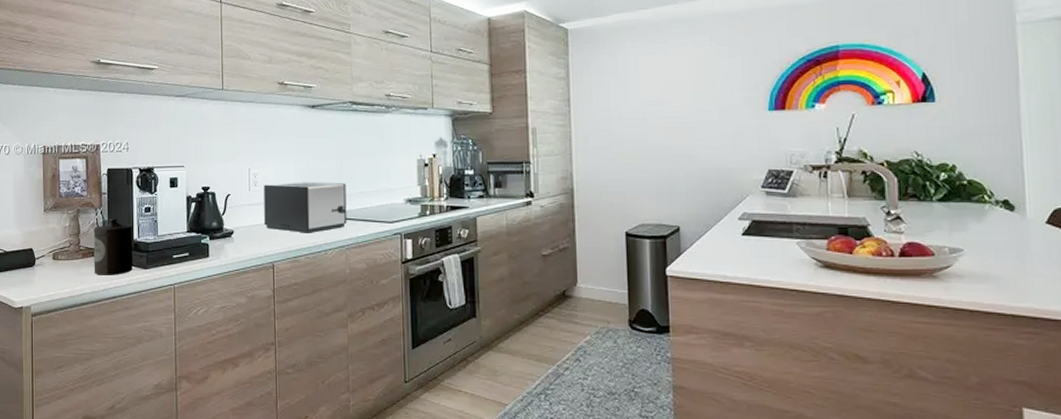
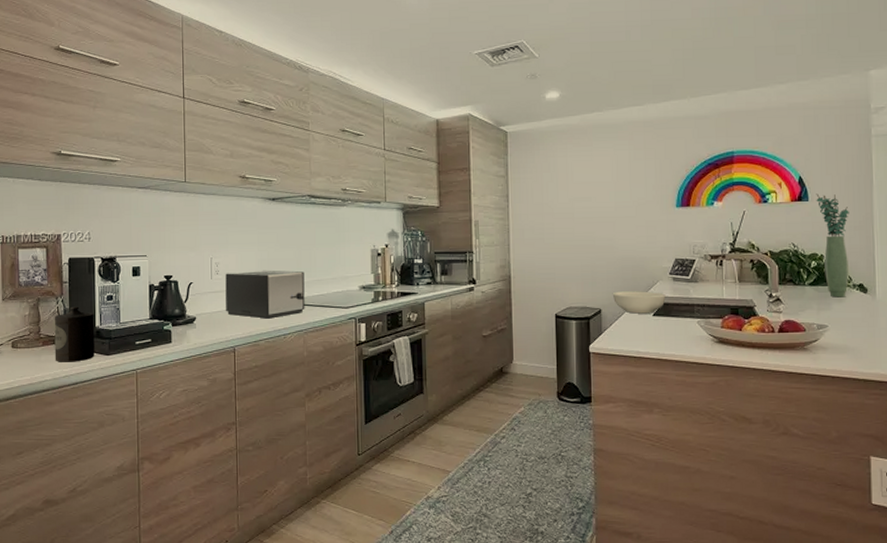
bowl: none [692,206,758,233] -> present [612,291,666,314]
vase: none [944,93,990,216] -> present [816,194,849,298]

